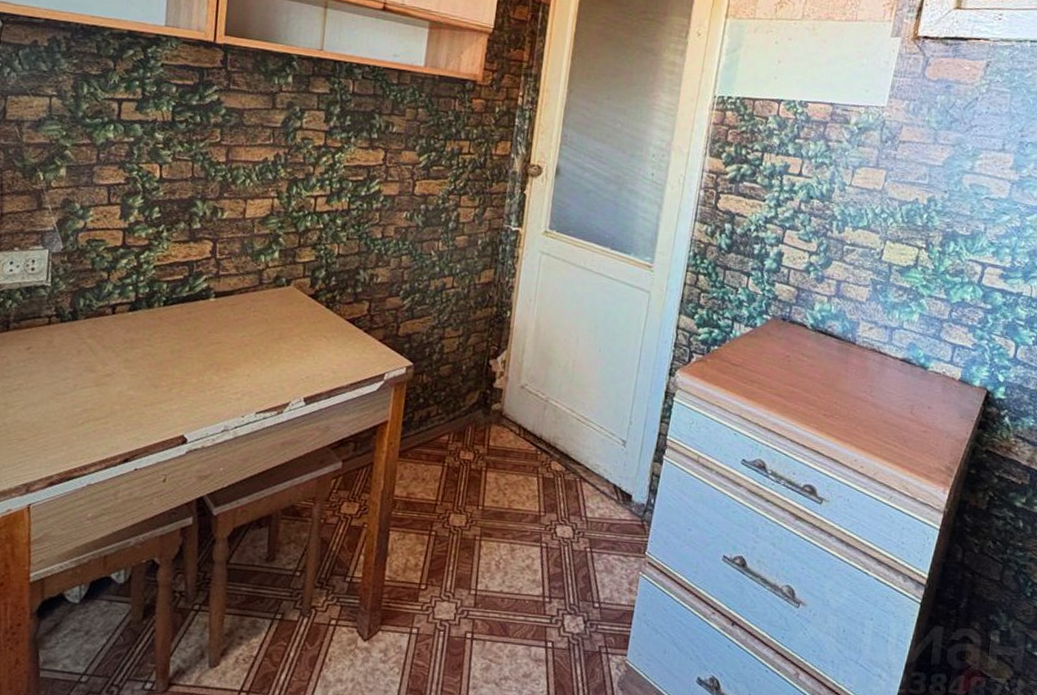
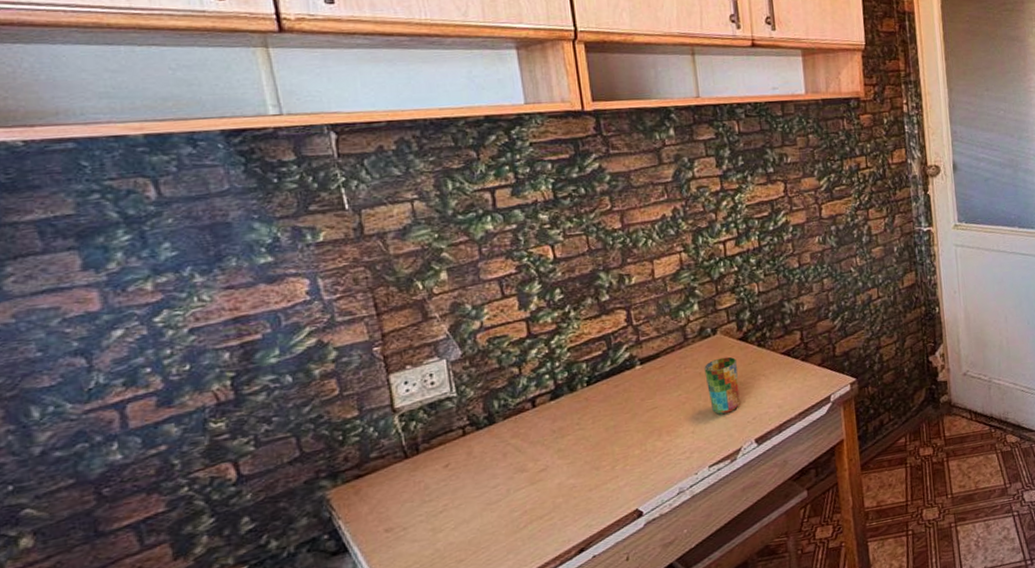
cup: none [270,309,303,366] -> present [704,356,740,415]

